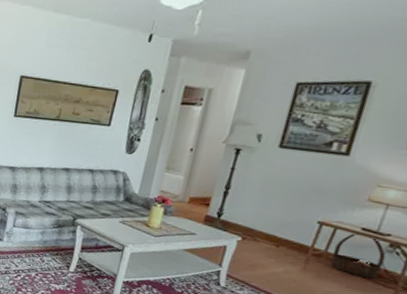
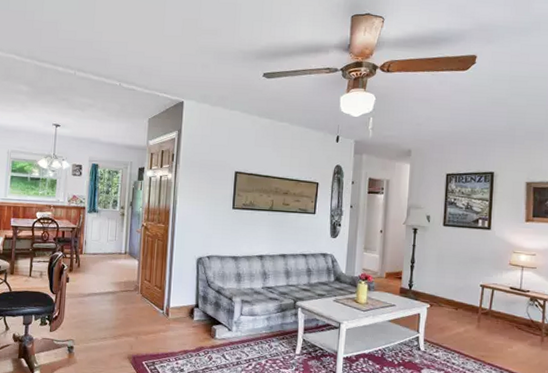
basket: present [329,232,386,278] -> none [494,291,530,329]

